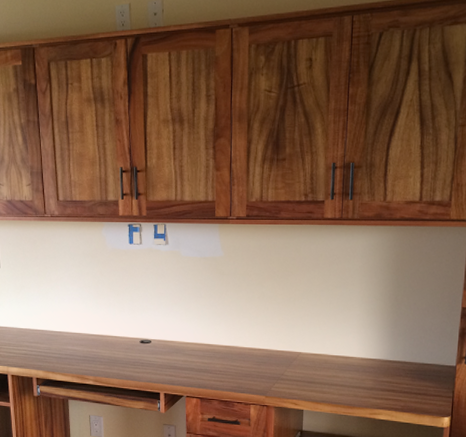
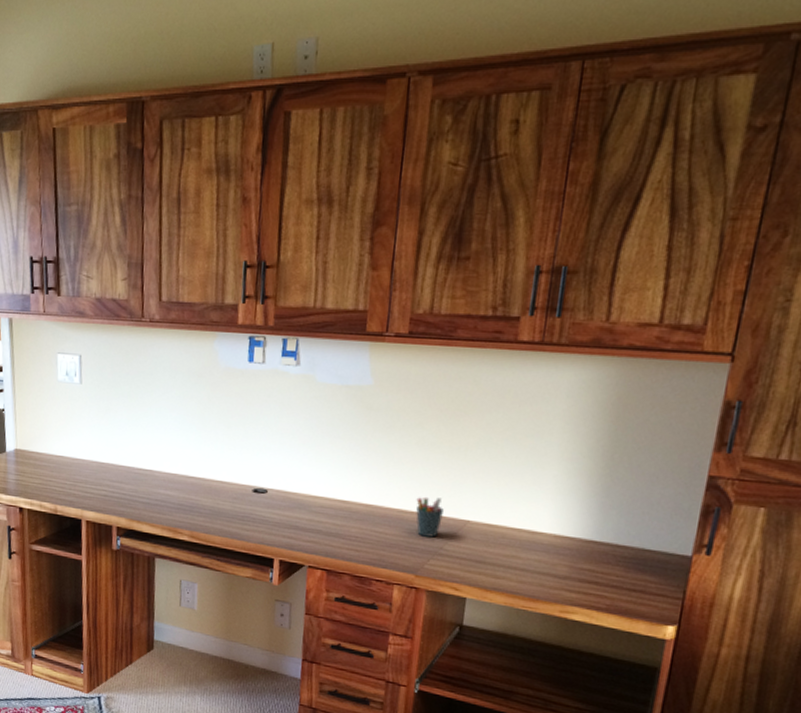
pen holder: none [261,337,283,368] -> present [416,496,445,538]

